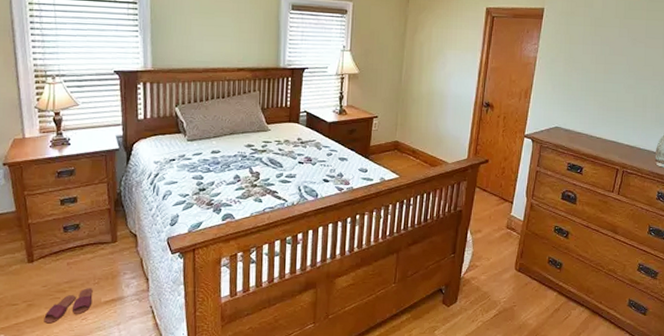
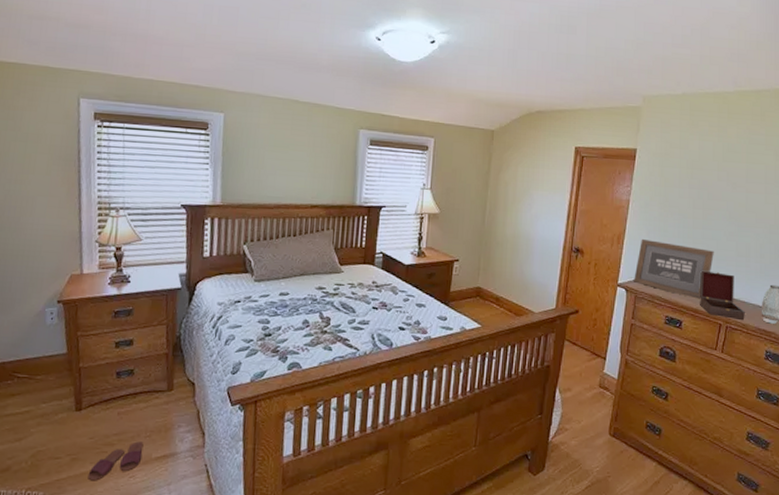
picture frame: none [539,92,614,148] -> present [634,238,714,300]
jewelry box: none [599,120,640,166] -> present [699,270,745,321]

